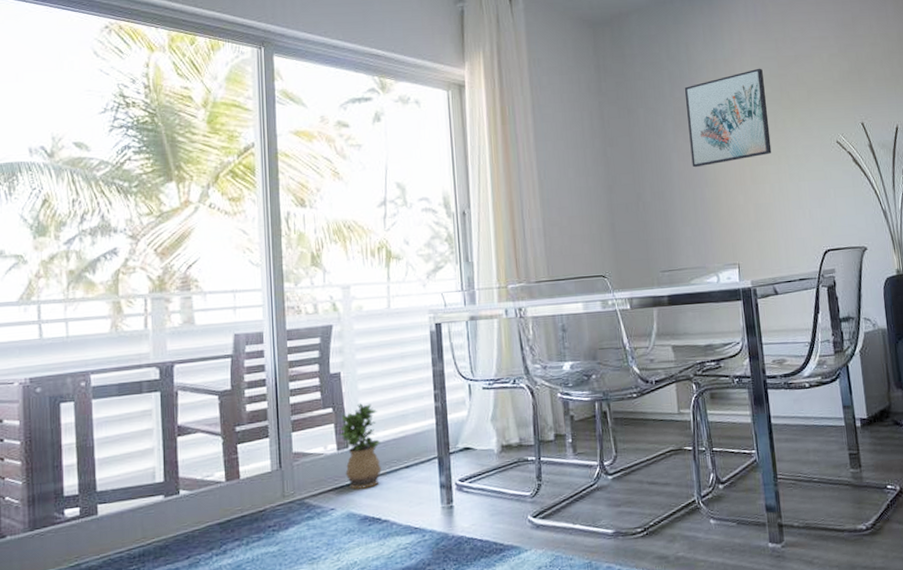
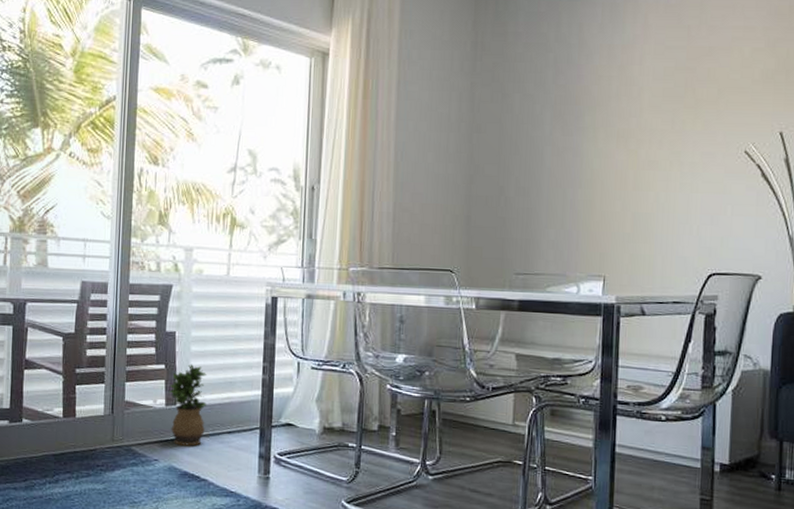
wall art: present [684,68,772,168] -> none [567,58,667,165]

